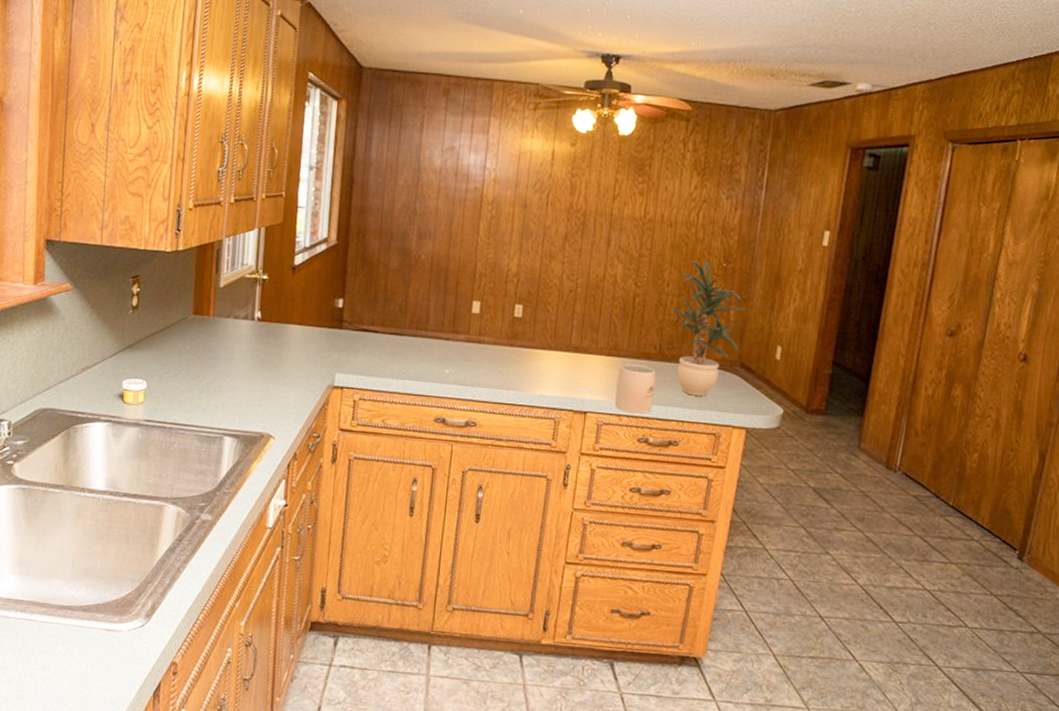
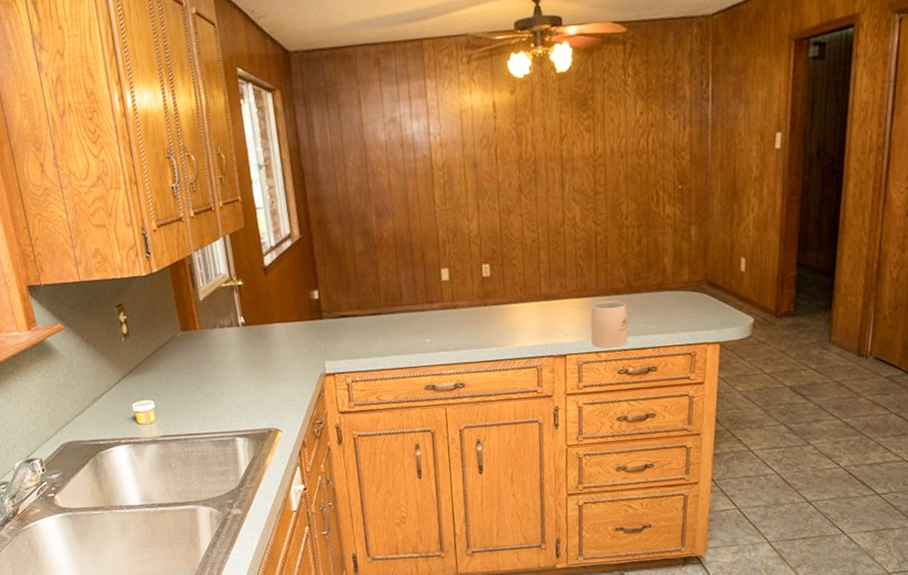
potted plant: present [670,259,750,397] -> none [632,185,710,321]

